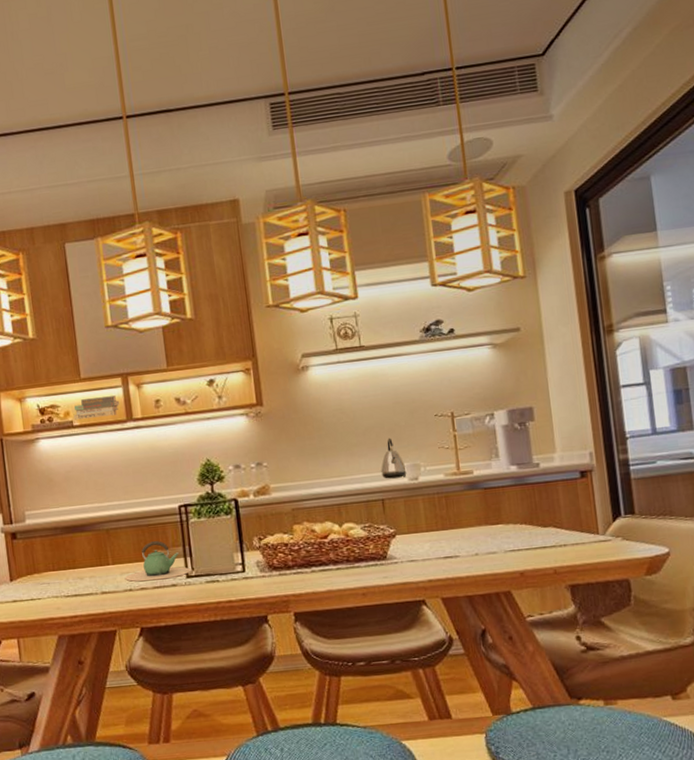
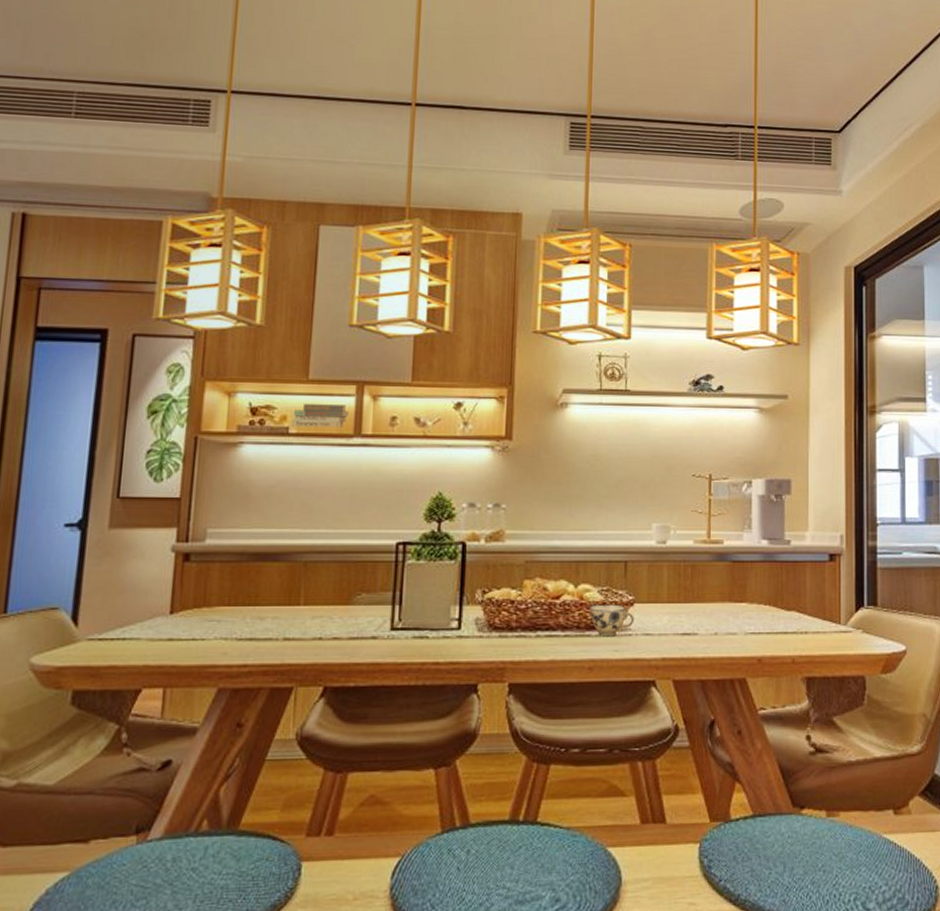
teapot: present [124,541,192,582] -> none [315,582,398,630]
teacup: none [354,537,398,566] -> present [588,604,635,636]
kettle: present [380,438,407,479] -> none [627,493,655,539]

